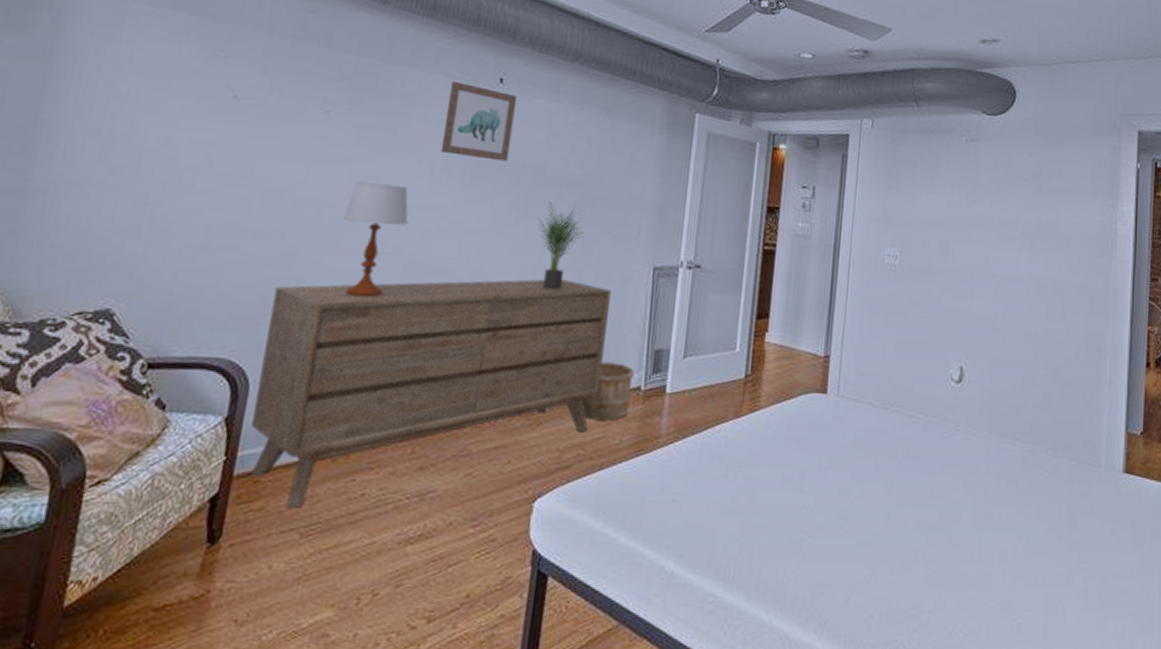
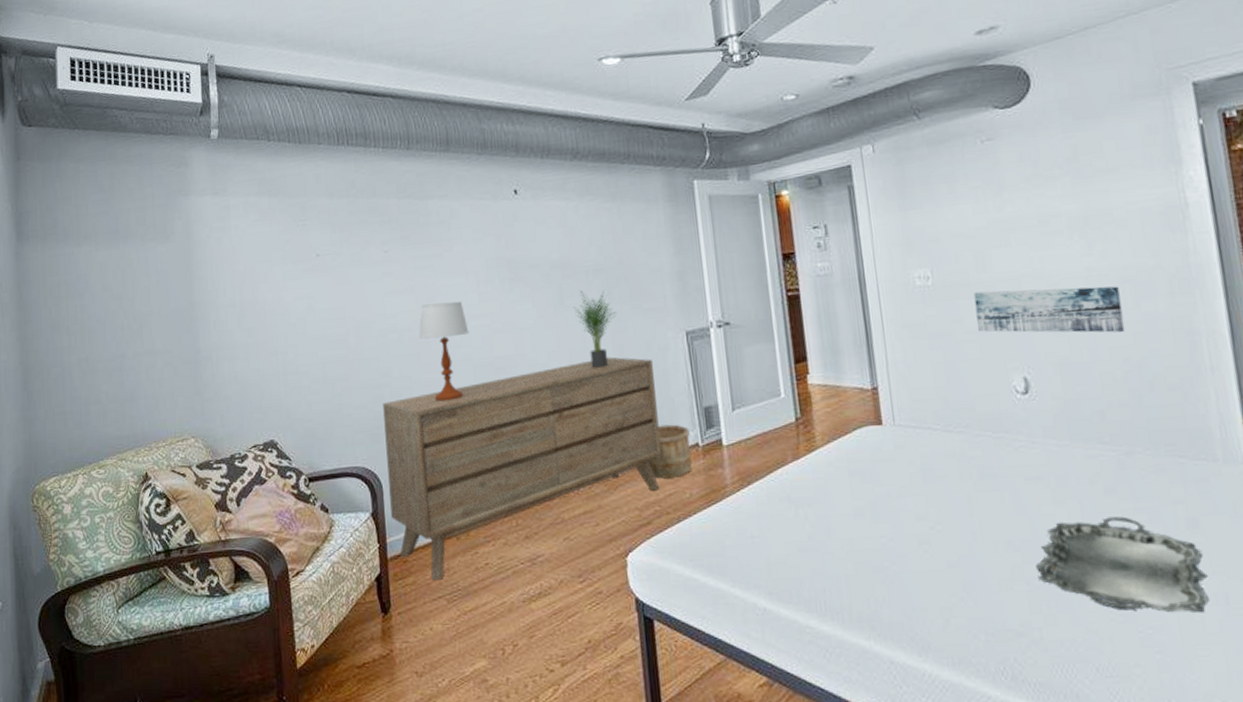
wall art: present [440,80,517,162] -> none [475,201,537,267]
wall art: none [930,279,1052,338] -> present [973,286,1125,333]
serving tray: none [936,509,1075,605] -> present [1035,516,1210,612]

